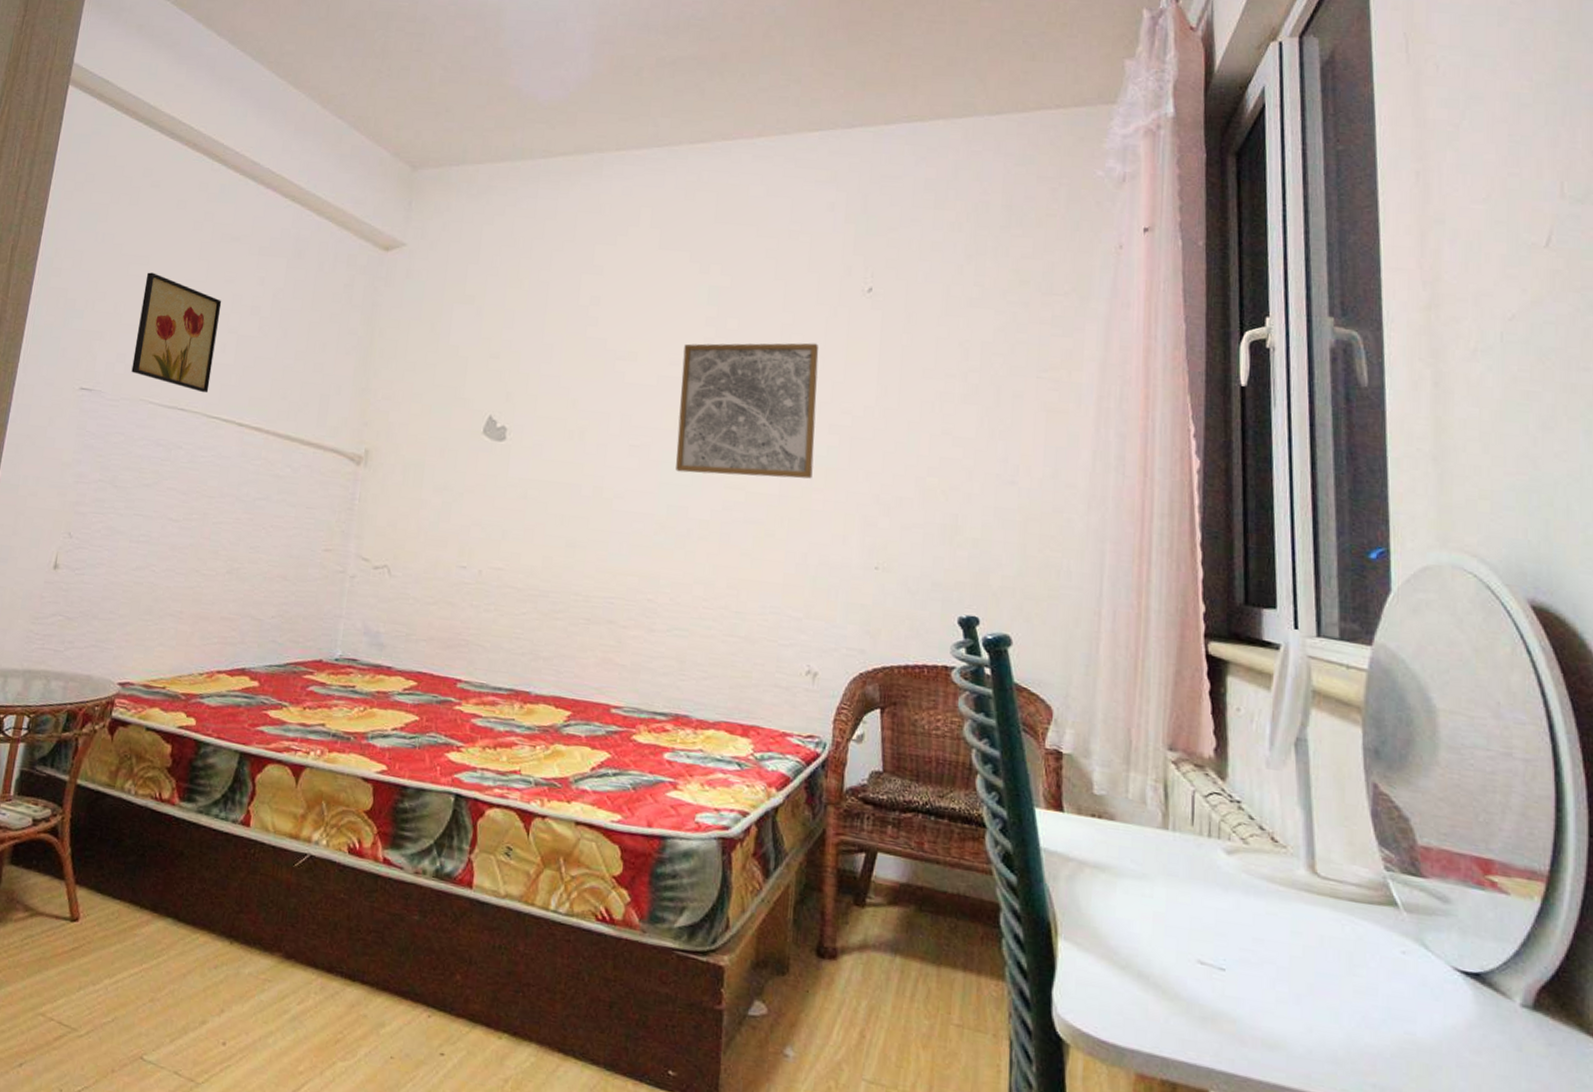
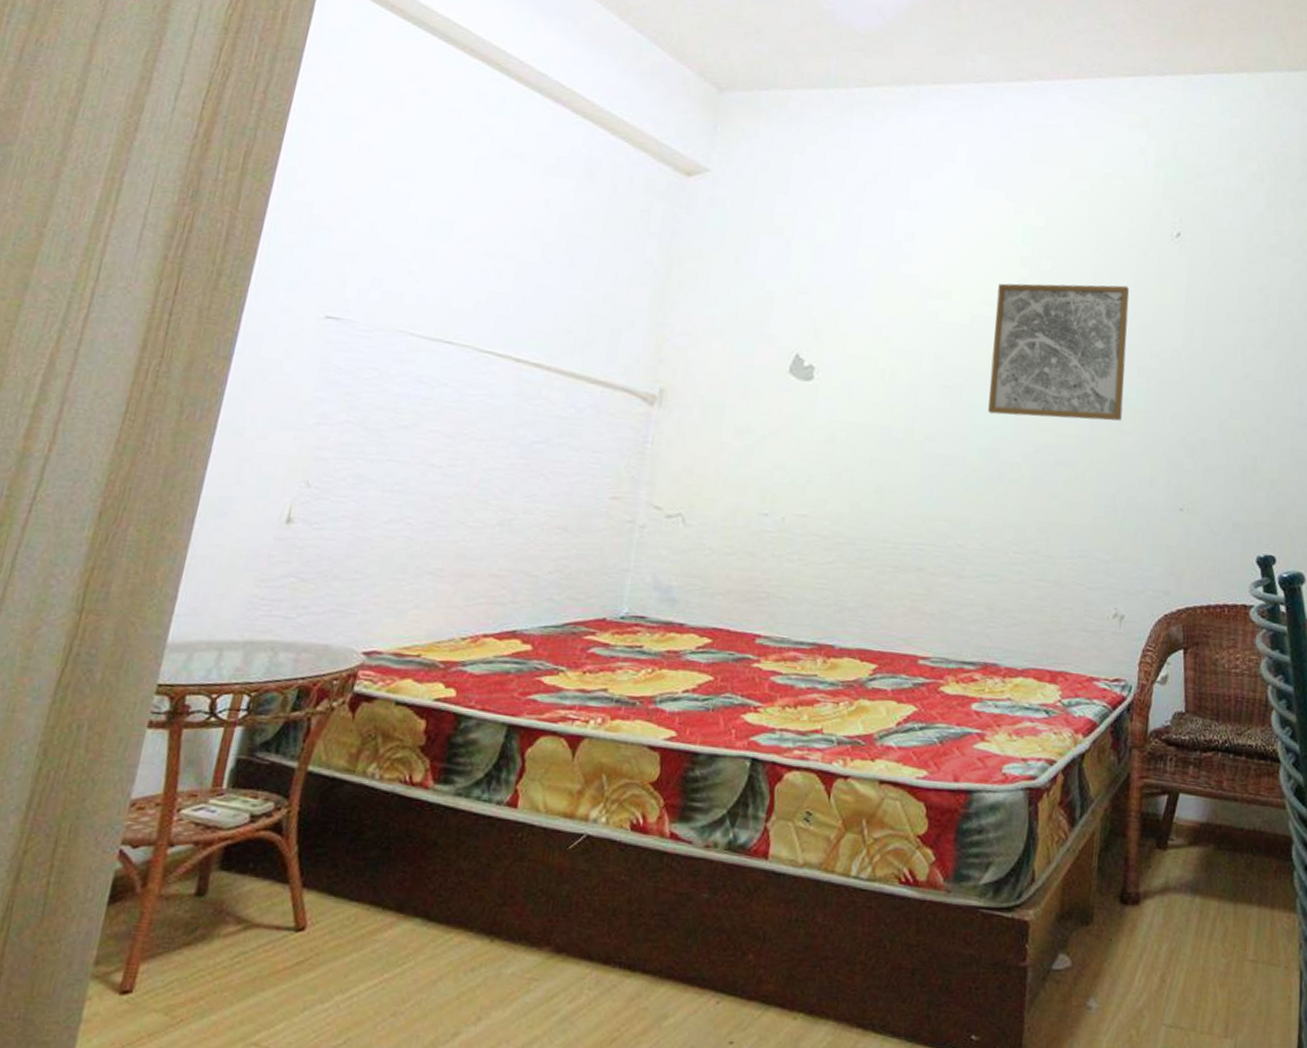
wall art: present [131,272,222,393] -> none [389,188,500,325]

